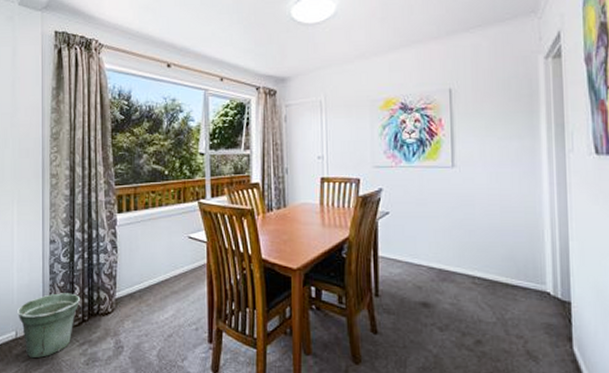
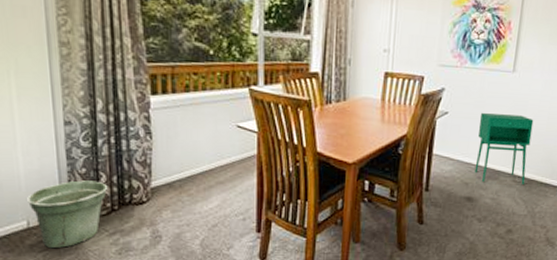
storage cabinet: none [423,211,487,287] -> present [474,113,534,184]

